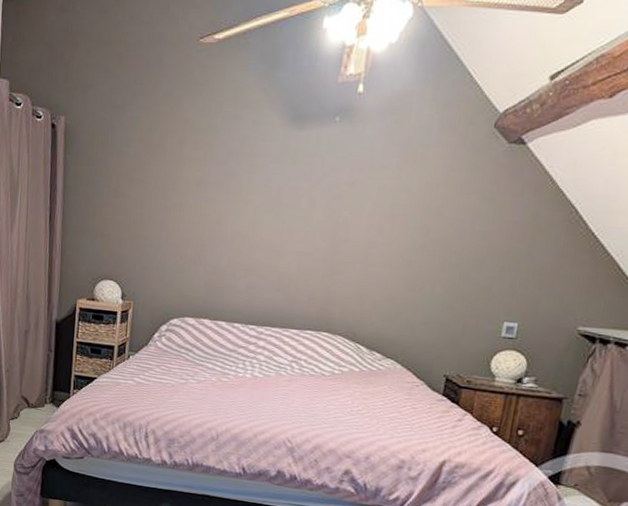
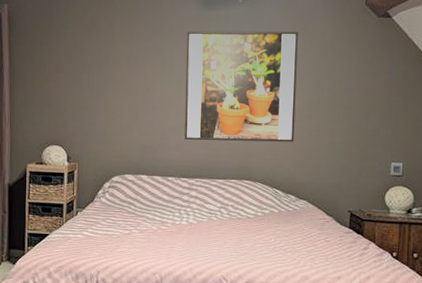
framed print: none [256,154,405,291] -> present [185,31,298,142]

